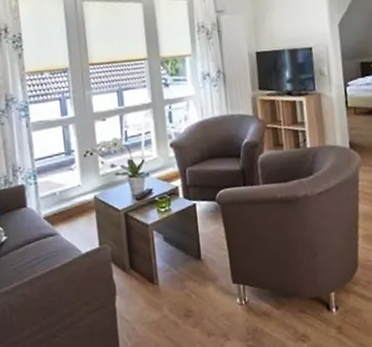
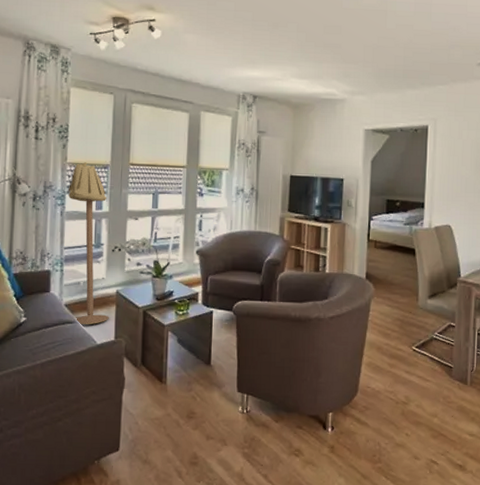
floor lamp: none [30,69,91,236] -> present [67,162,109,325]

